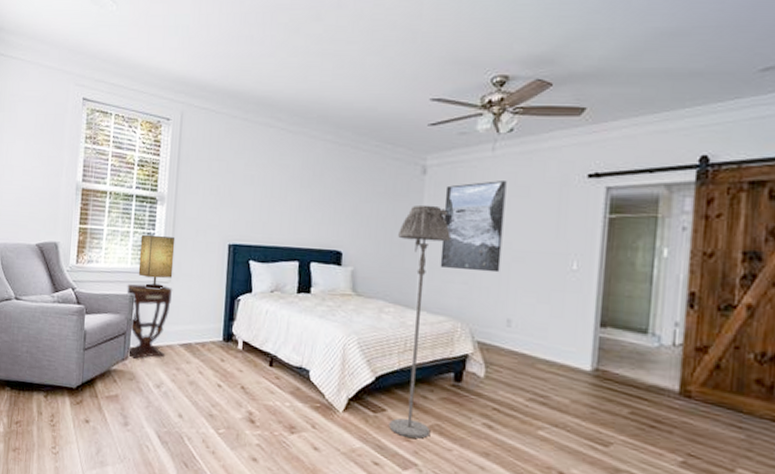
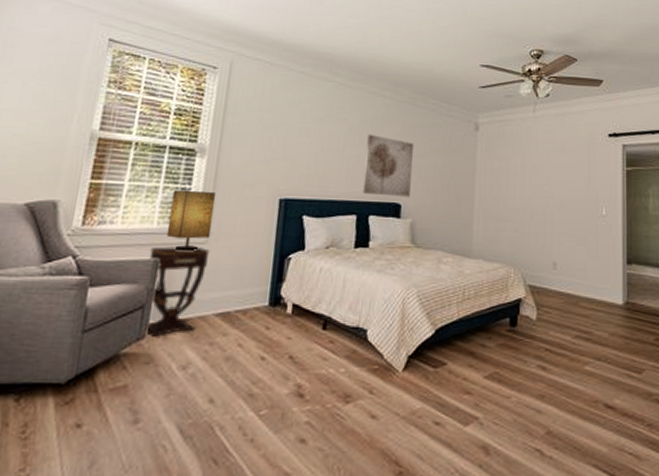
wall art: none [305,180,355,245] -> present [363,133,413,197]
floor lamp: present [389,204,452,439] -> none [450,158,503,389]
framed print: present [440,181,507,273] -> none [493,138,546,220]

